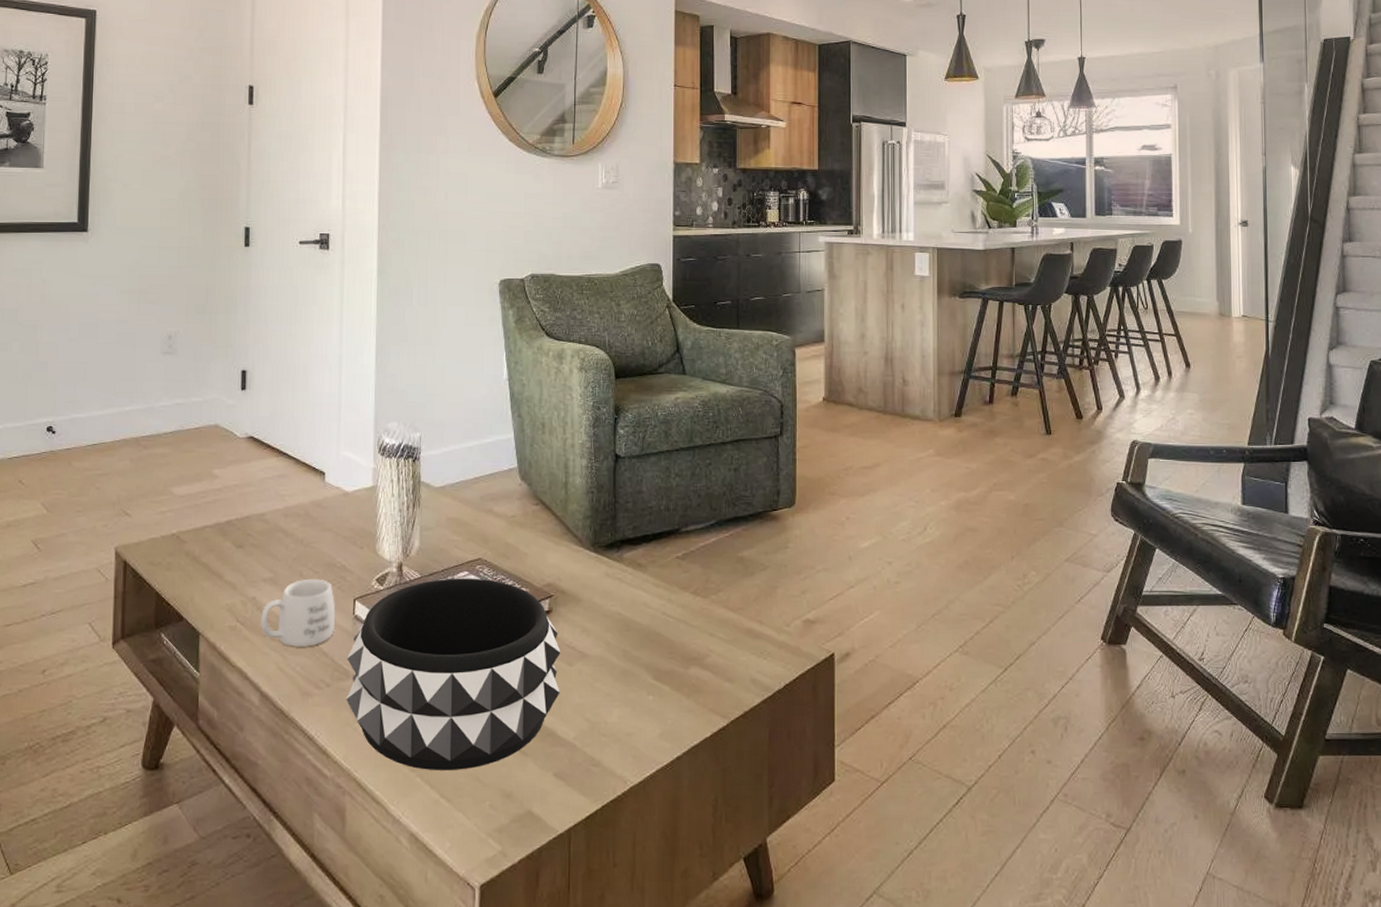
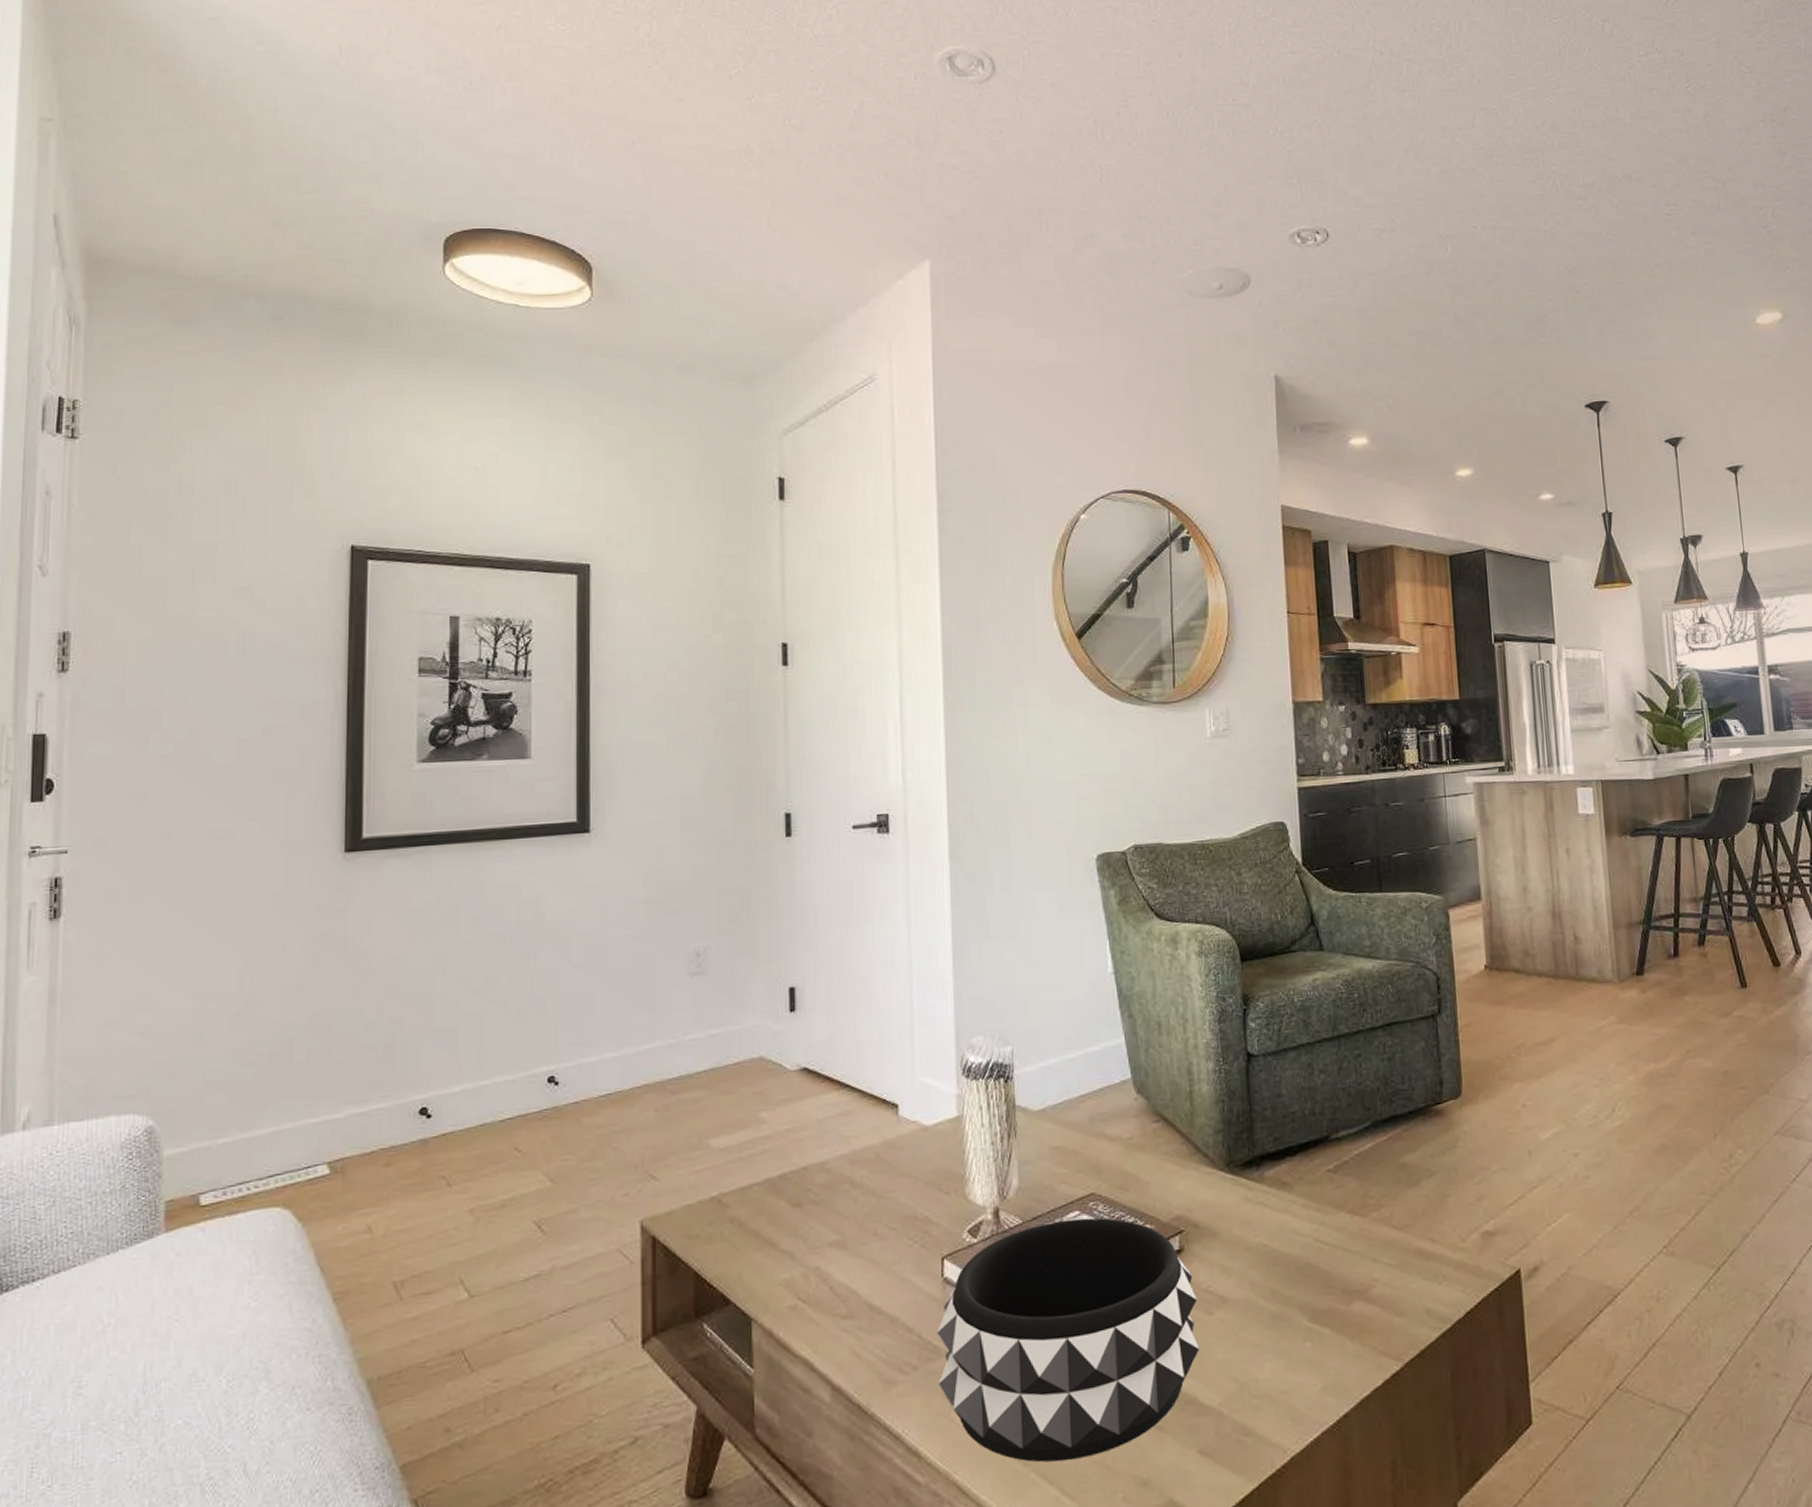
mug: present [260,578,335,648] -> none [826,1236,920,1325]

